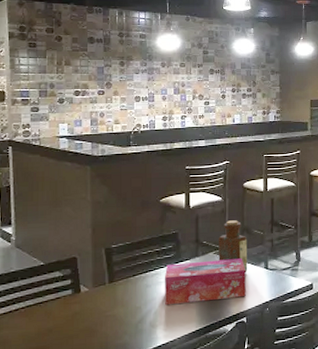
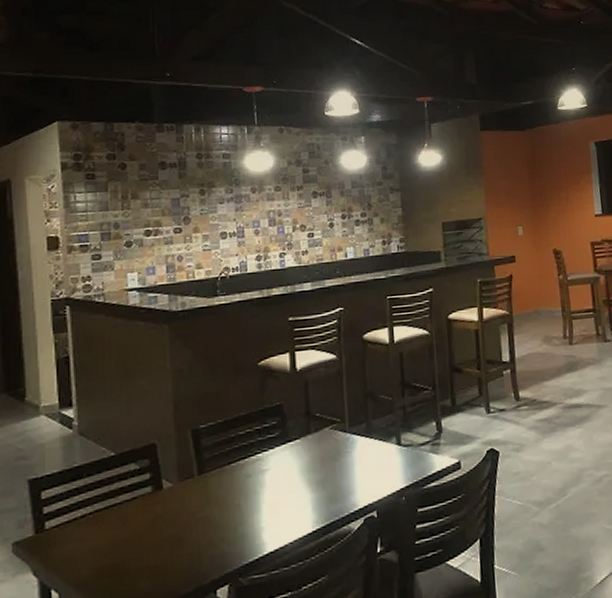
tissue box: present [164,258,246,306] -> none [268,433,375,501]
bottle: present [218,220,248,272] -> none [335,383,375,451]

